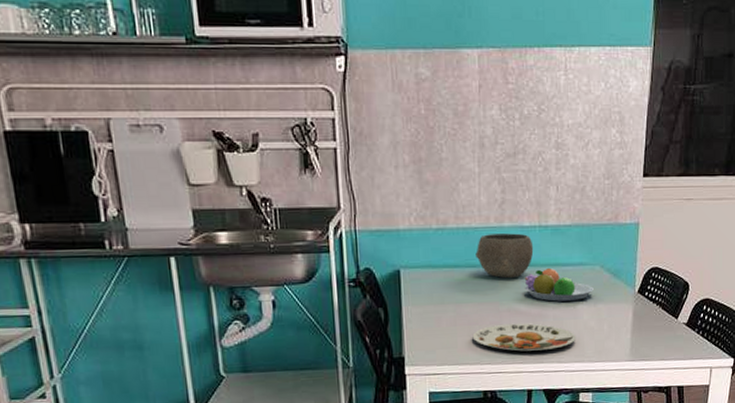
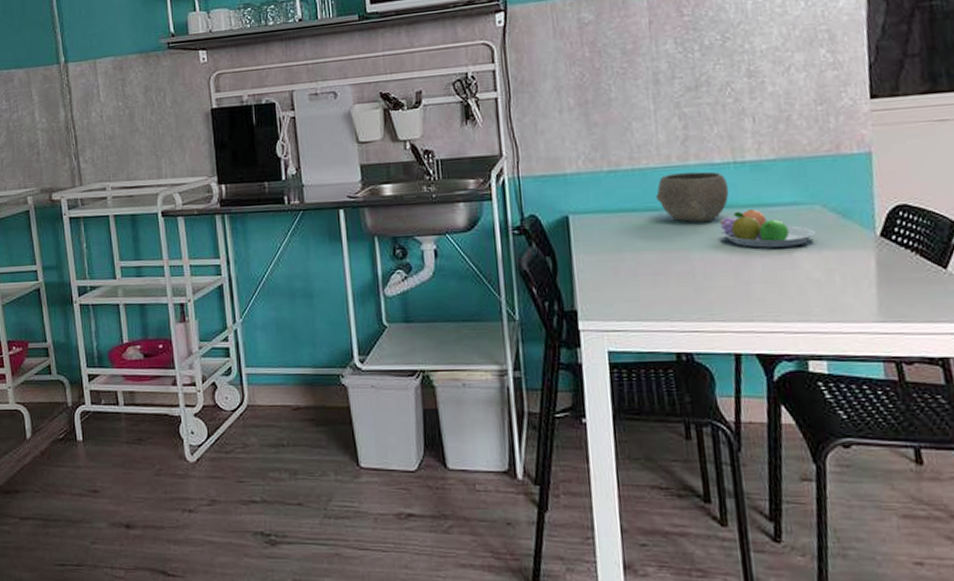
plate: present [472,323,577,352] -> none [658,273,797,307]

